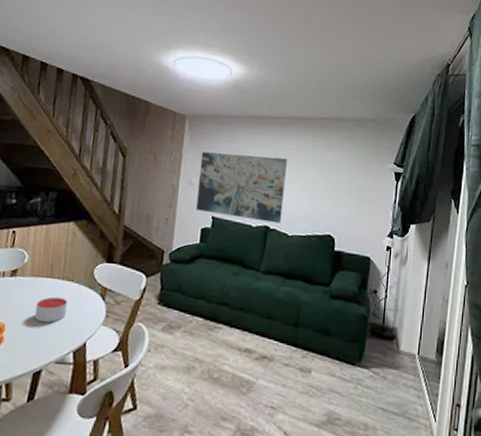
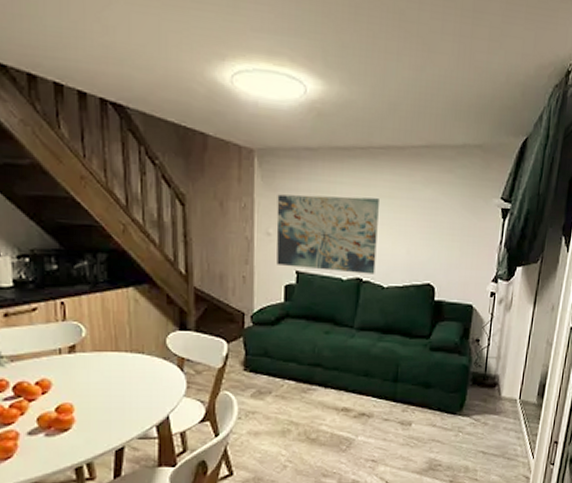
candle: present [34,296,68,323] -> none [104,371,142,399]

